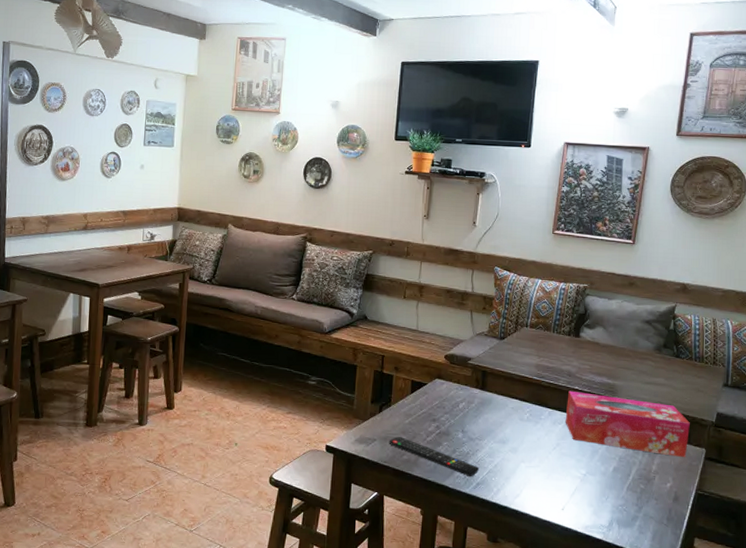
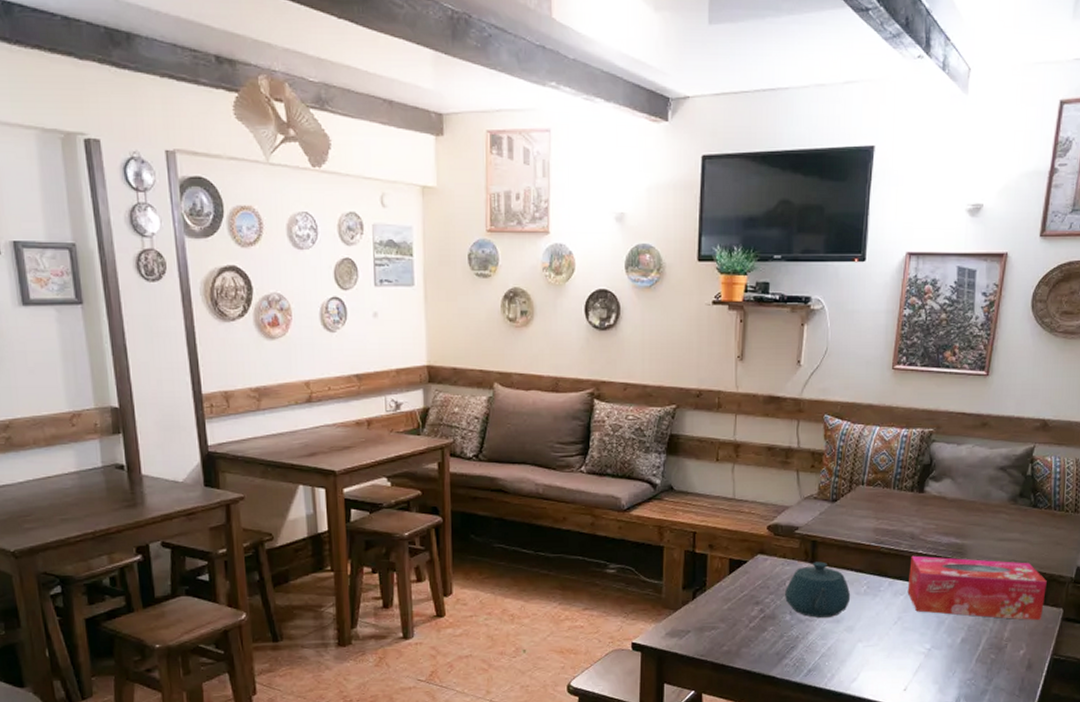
remote control: present [388,437,480,477] -> none [705,625,811,664]
teapot: none [458,389,515,438] -> present [785,561,851,618]

